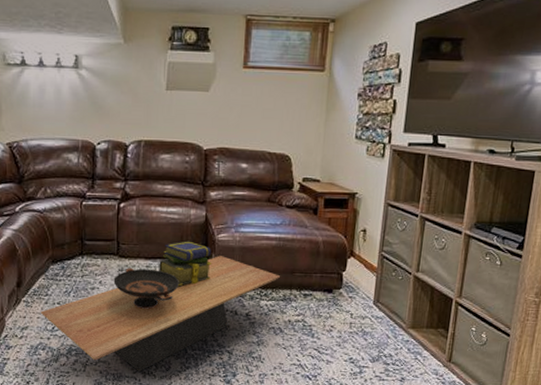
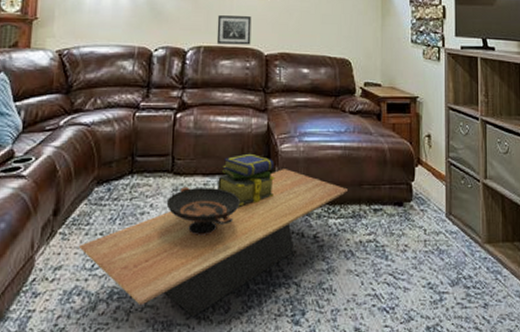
wall art: none [156,110,191,140] -> present [216,15,252,45]

